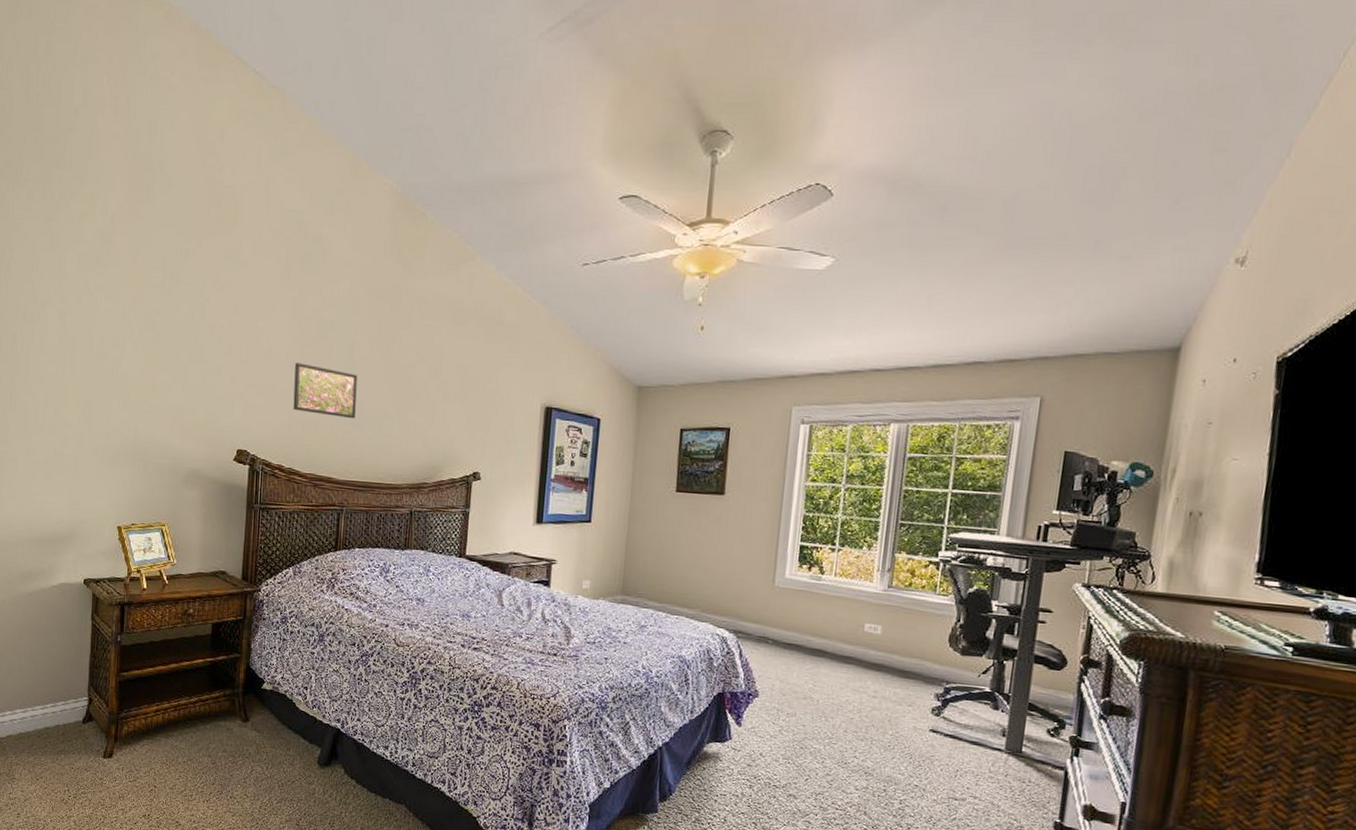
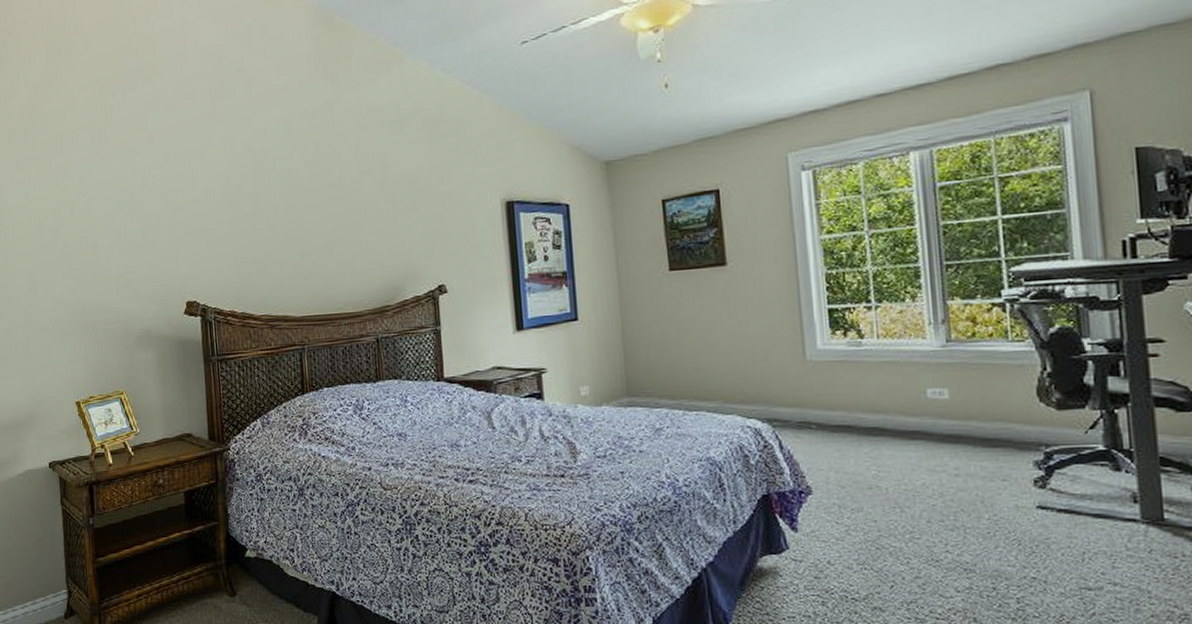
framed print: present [293,362,358,419] -> none [234,200,303,251]

